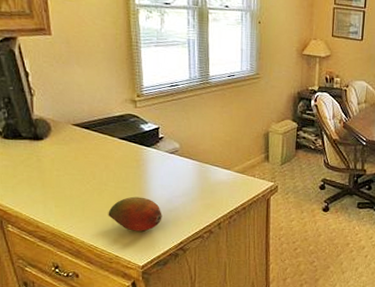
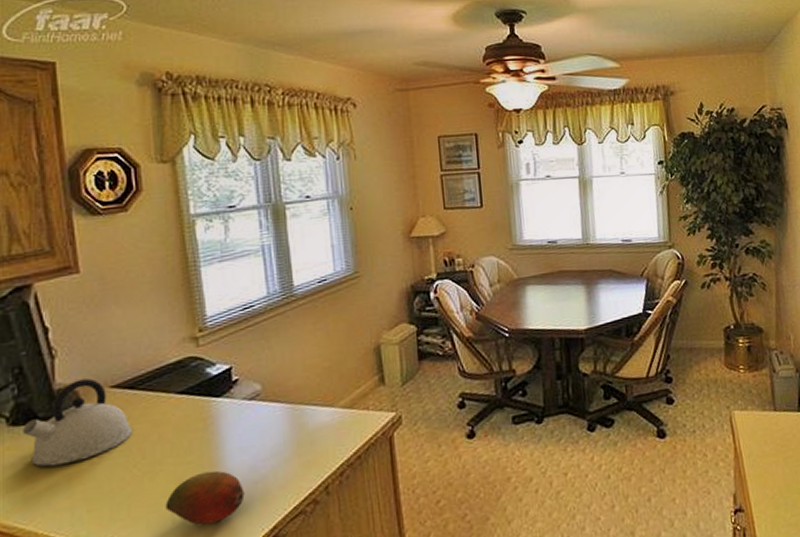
kettle: none [12,115,87,172] -> present [23,378,133,467]

